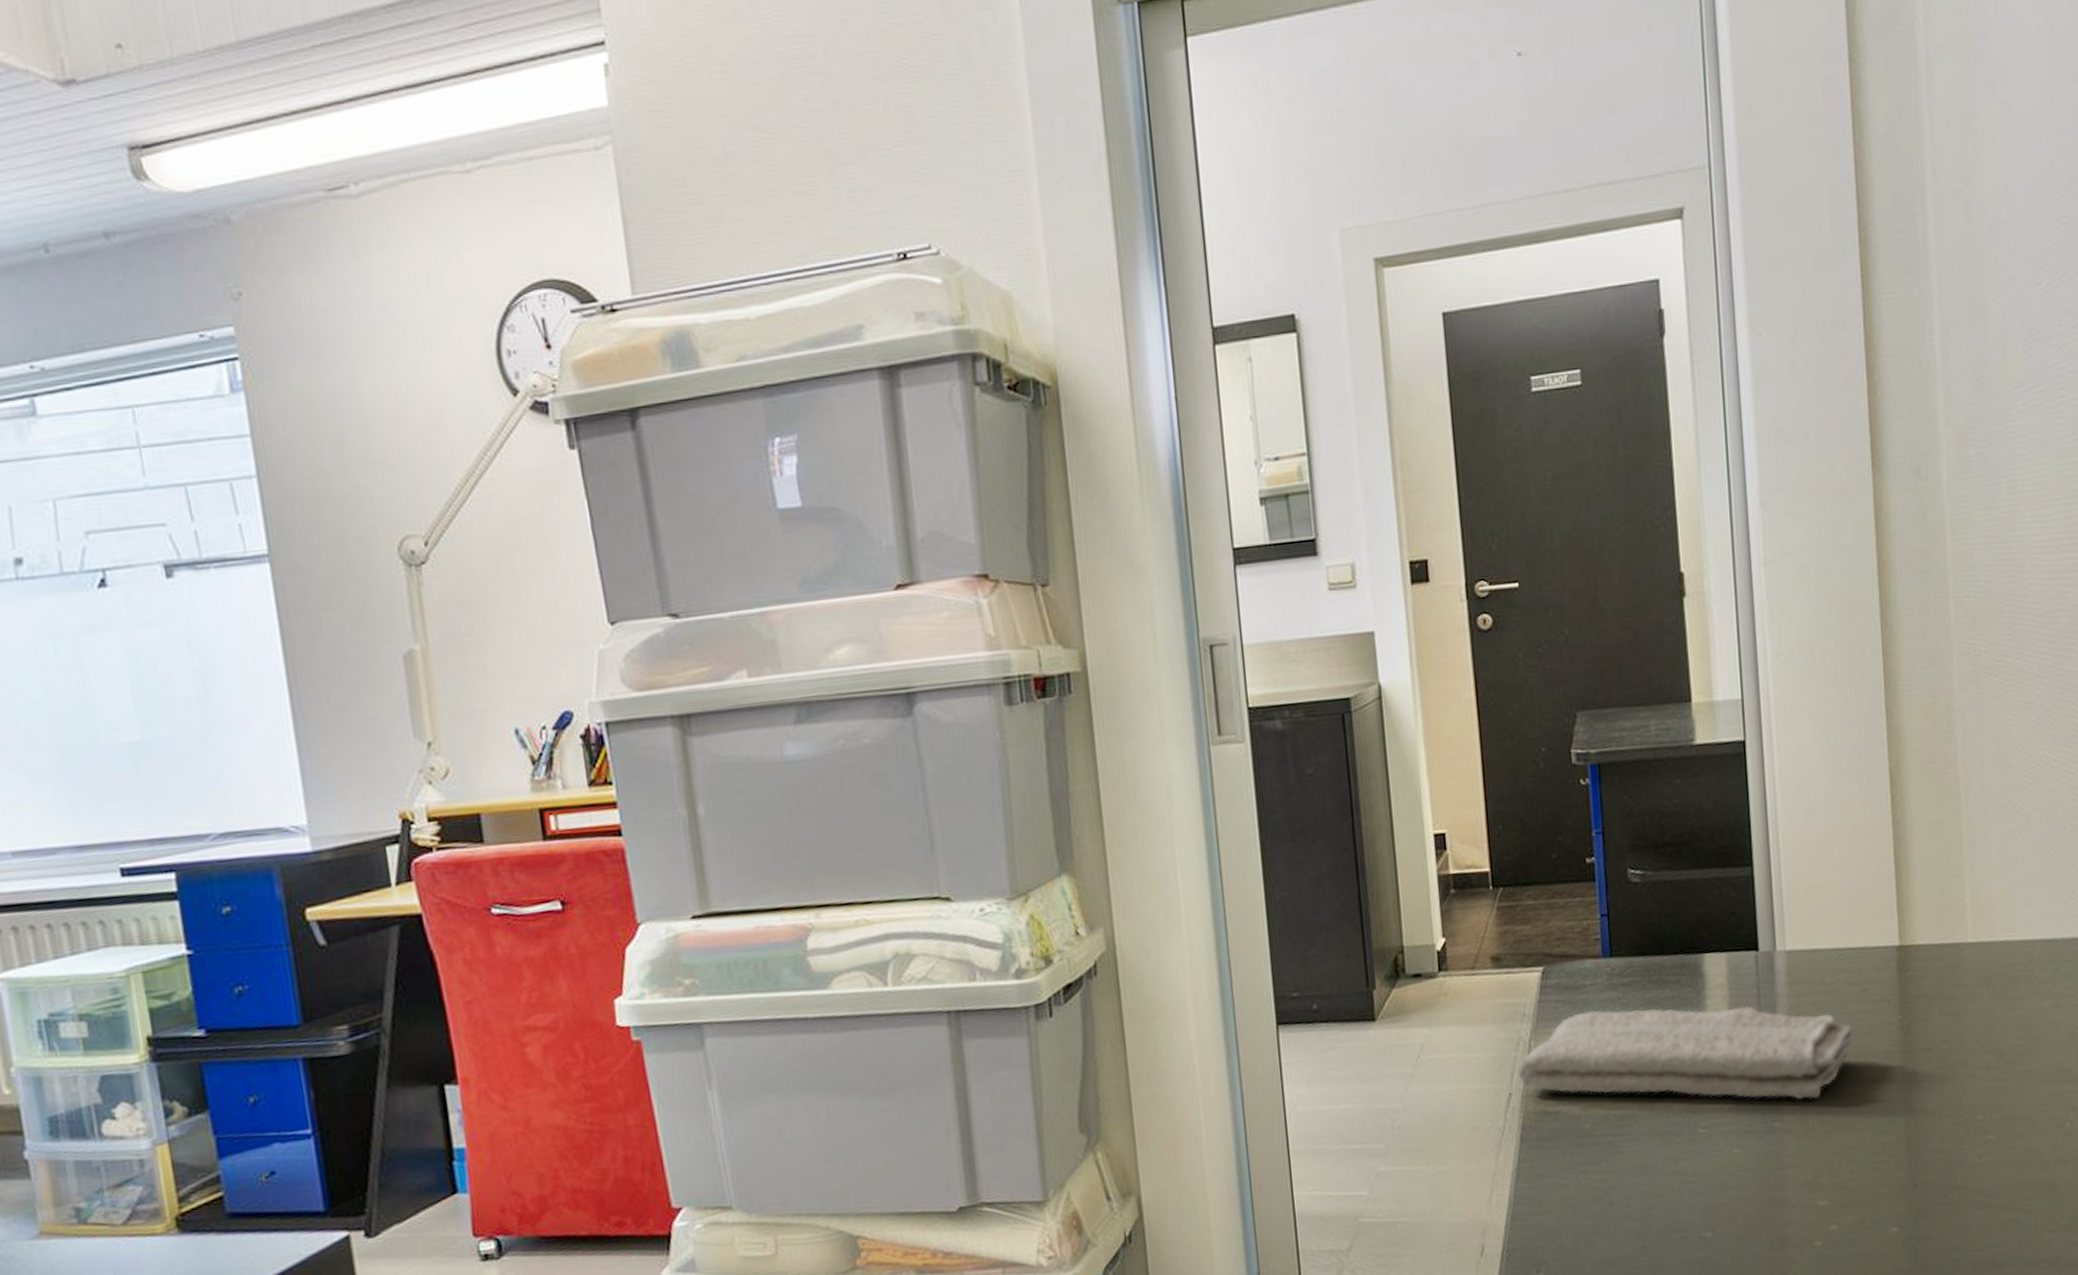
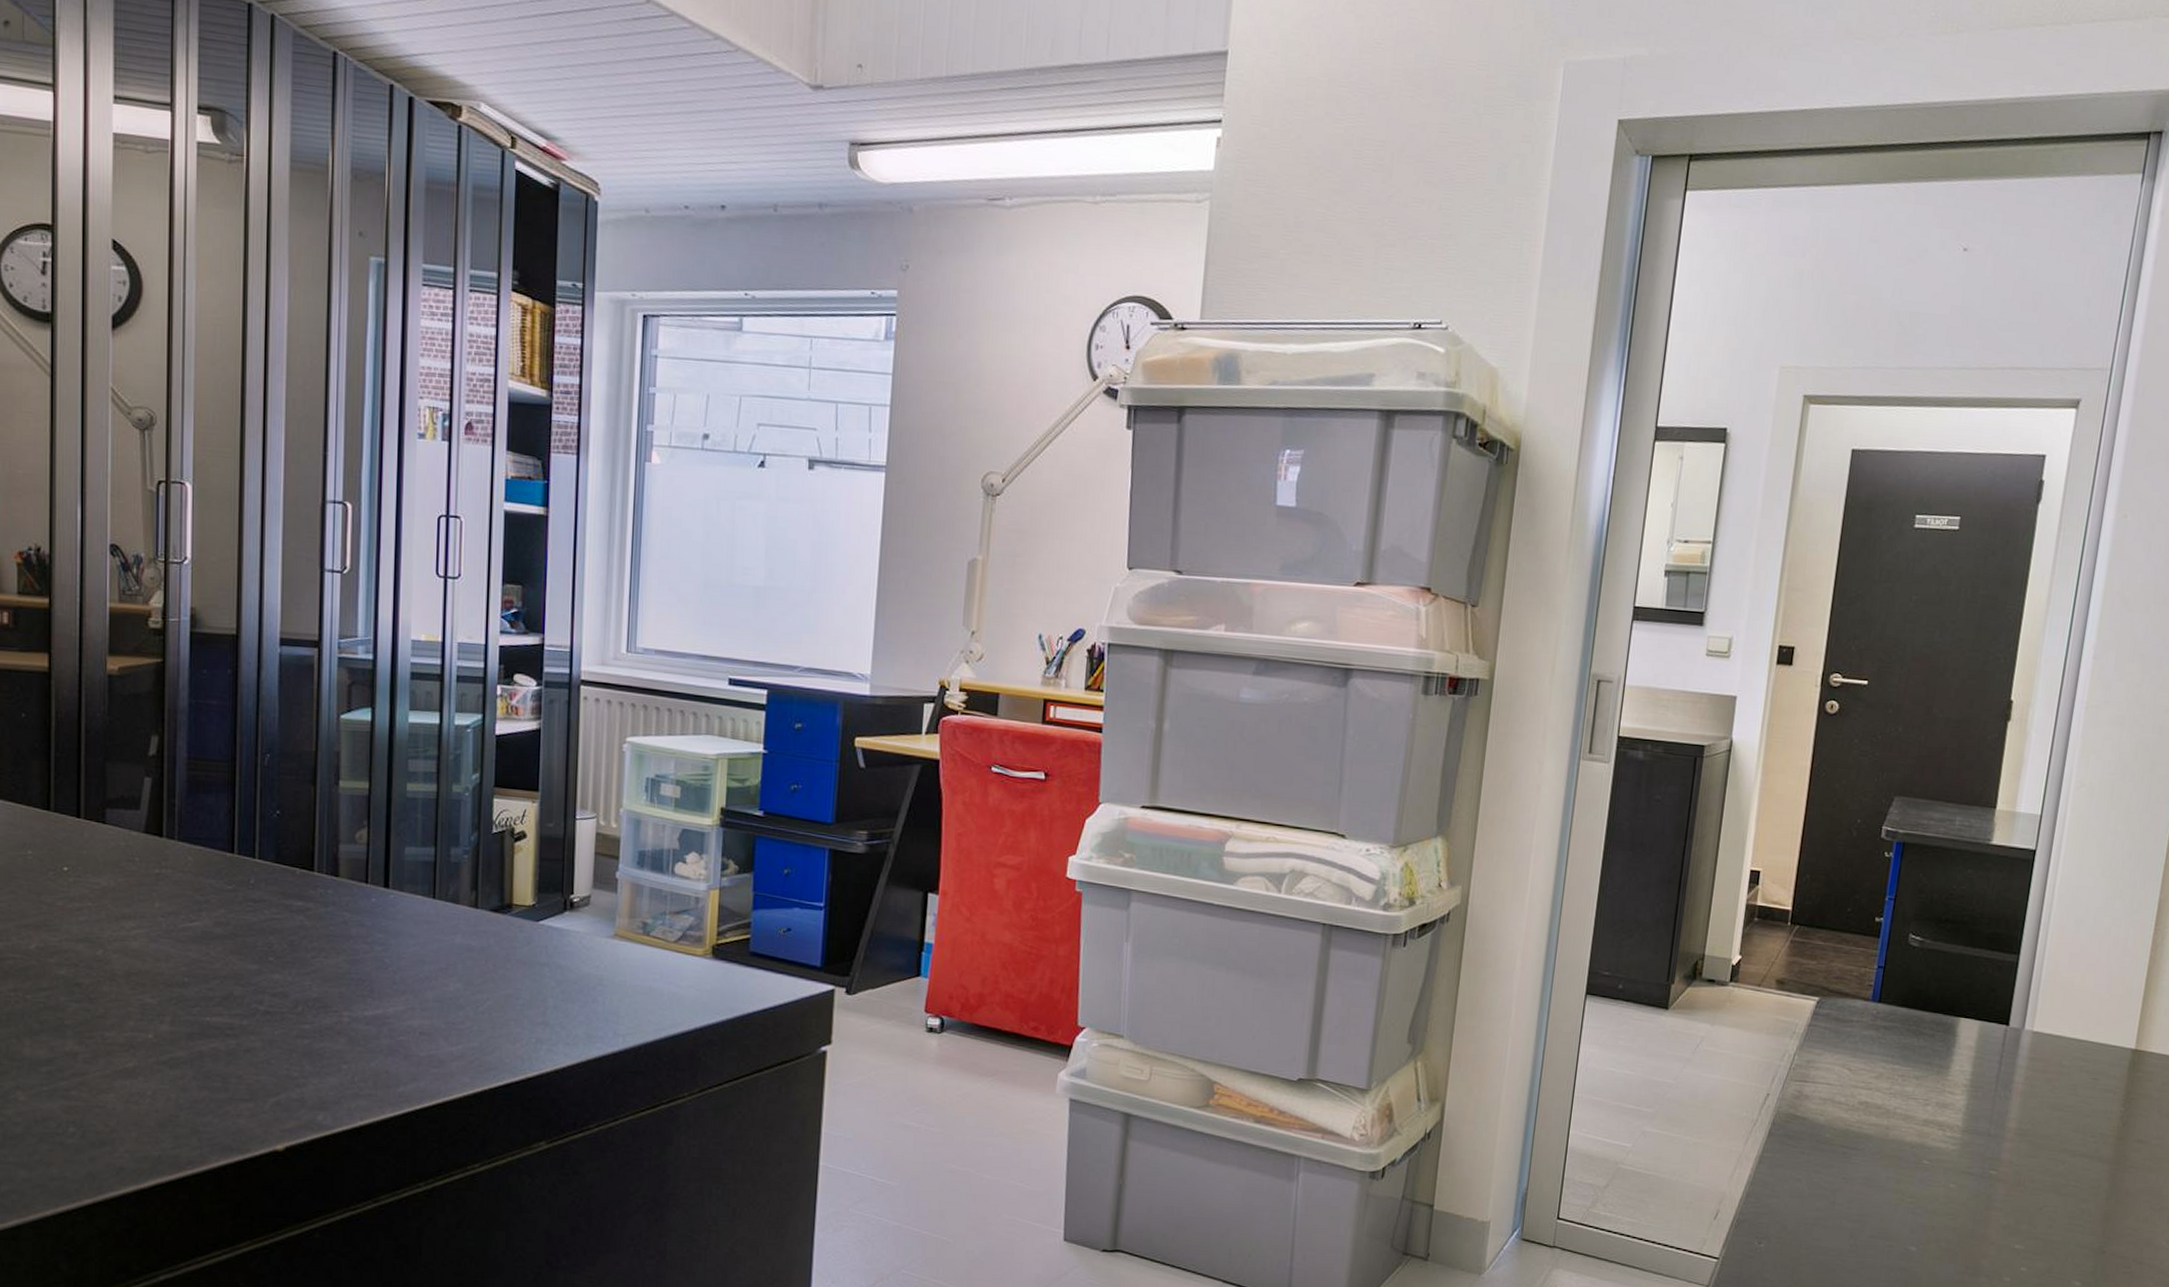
washcloth: present [1518,1006,1853,1100] -> none [1778,1041,2078,1159]

